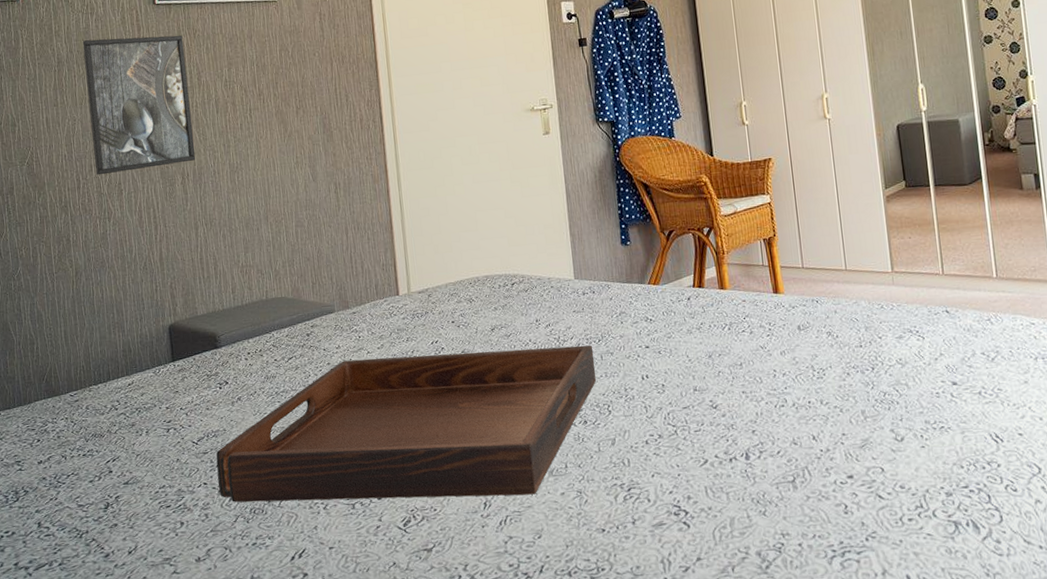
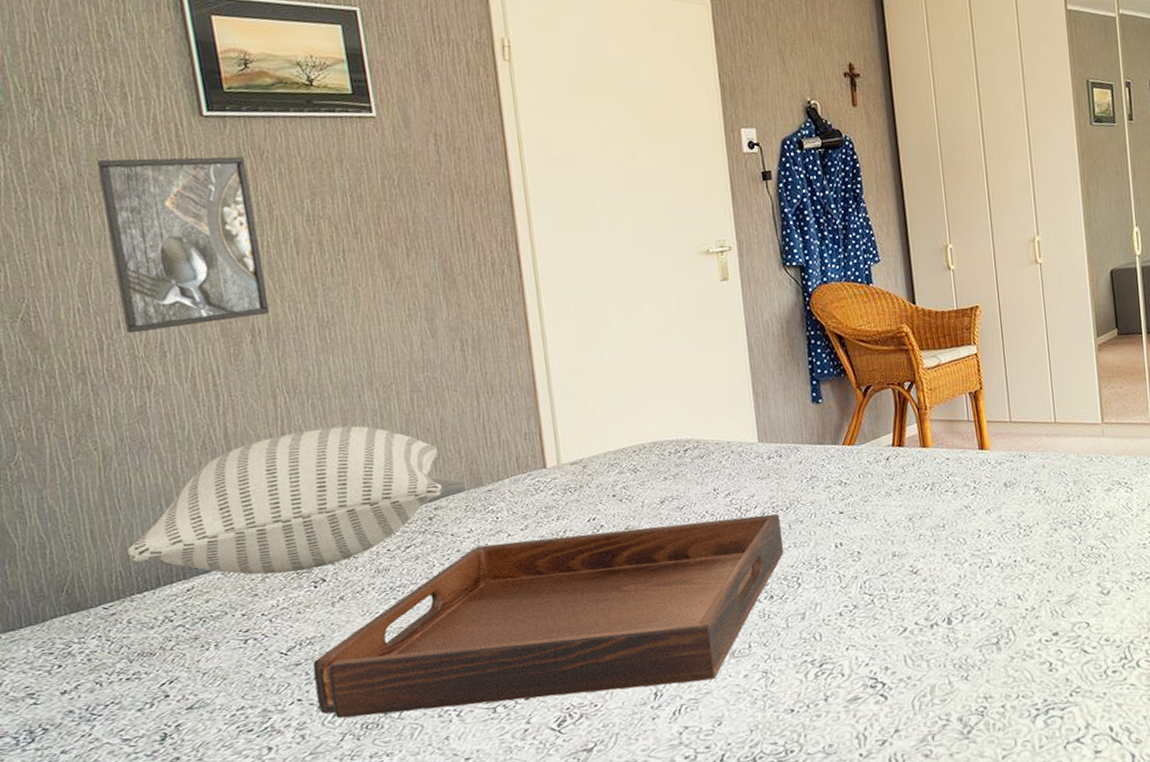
pillow: none [89,253,318,375] -> present [128,426,442,575]

